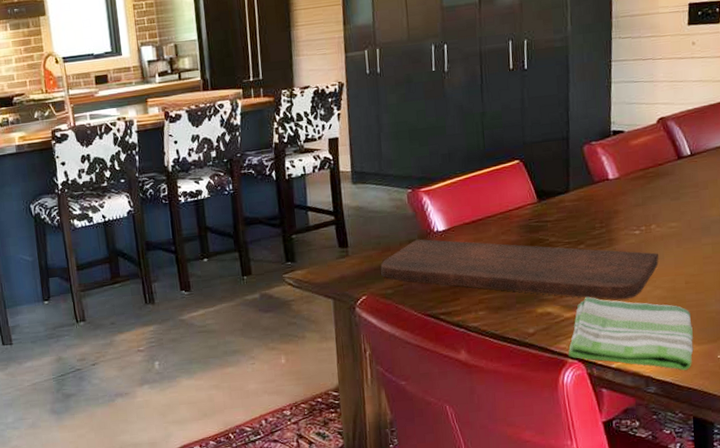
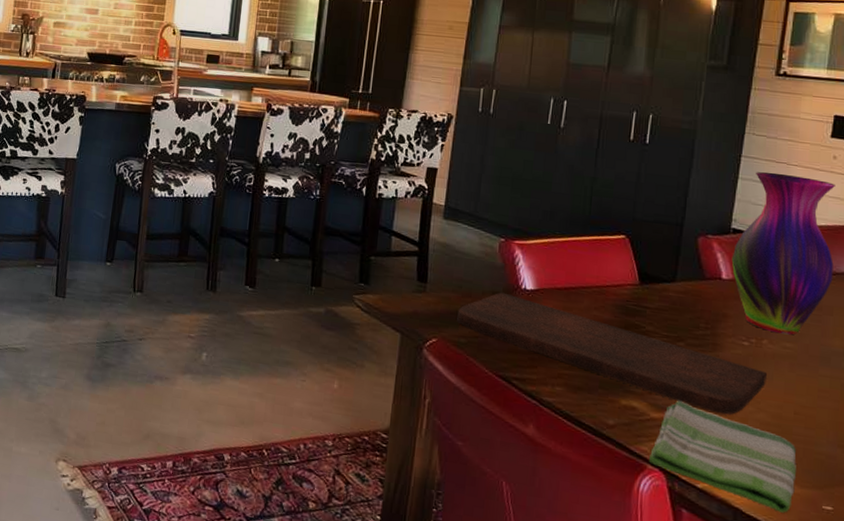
vase: none [615,67,704,217] -> present [731,172,835,335]

